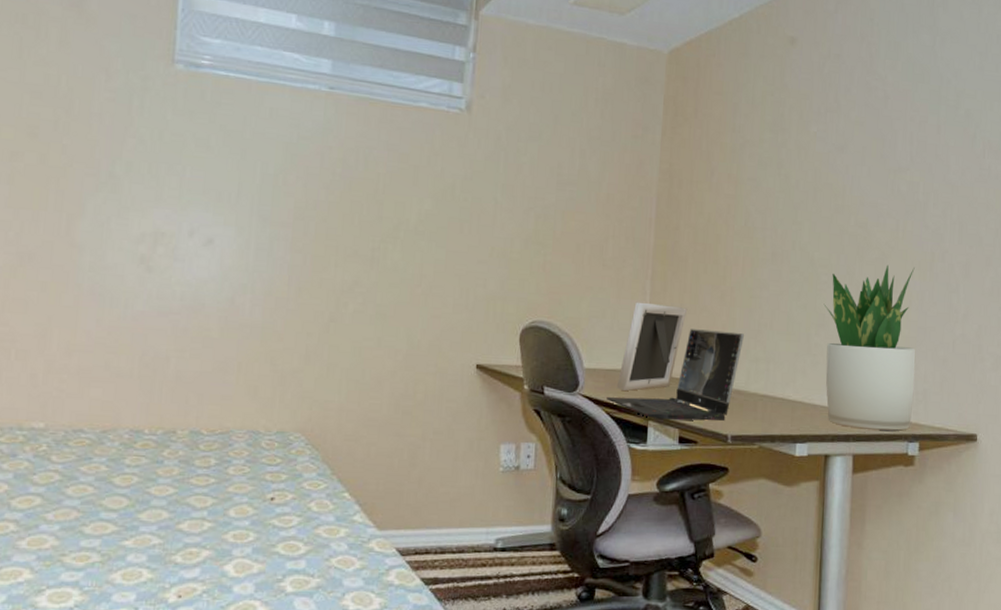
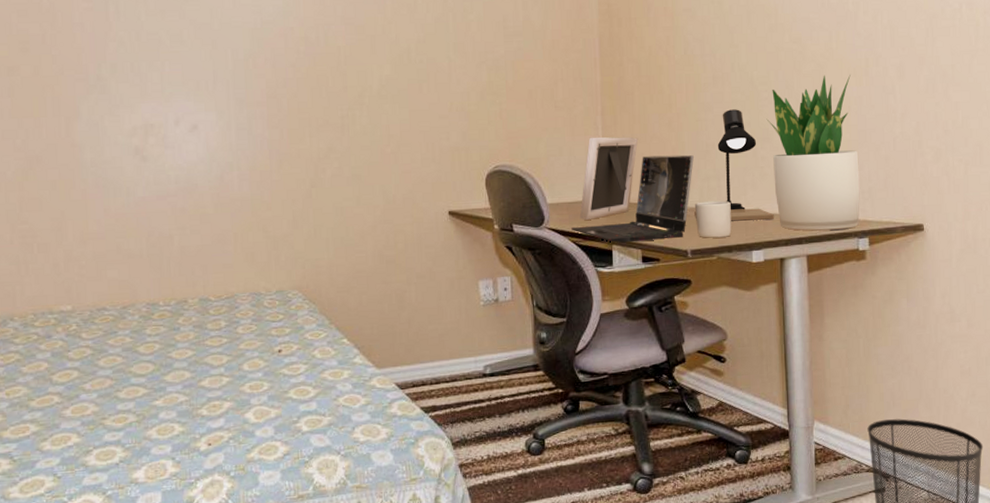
desk lamp: none [739,289,823,412] -> present [694,109,774,221]
mug: none [739,384,778,426] -> present [694,200,732,238]

